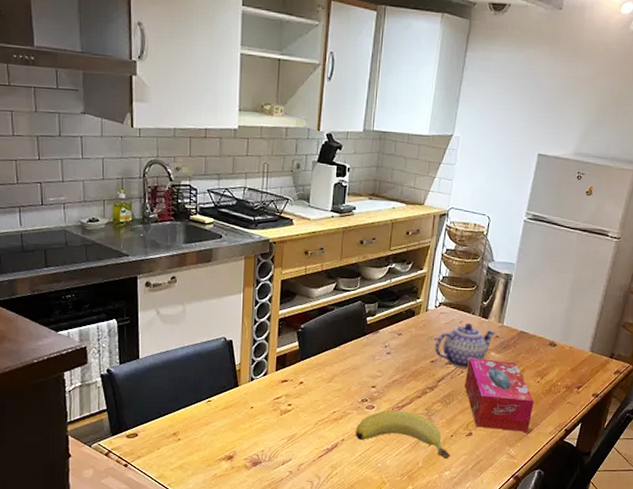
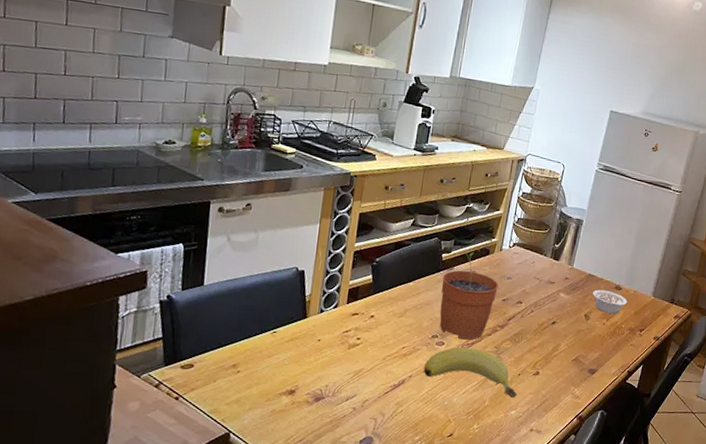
plant pot: none [368,314,426,403] -> present [440,252,498,340]
teapot: present [434,323,496,369] -> none [506,264,566,308]
tissue box: present [465,358,534,432] -> none [534,298,600,372]
legume: none [525,347,563,372] -> present [593,289,627,314]

